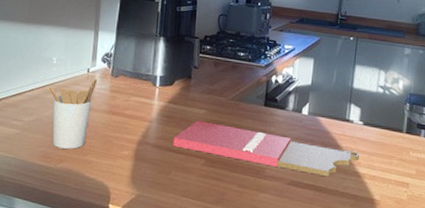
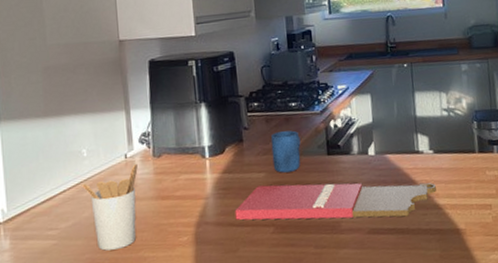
mug: none [214,76,243,114] -> present [270,130,301,173]

